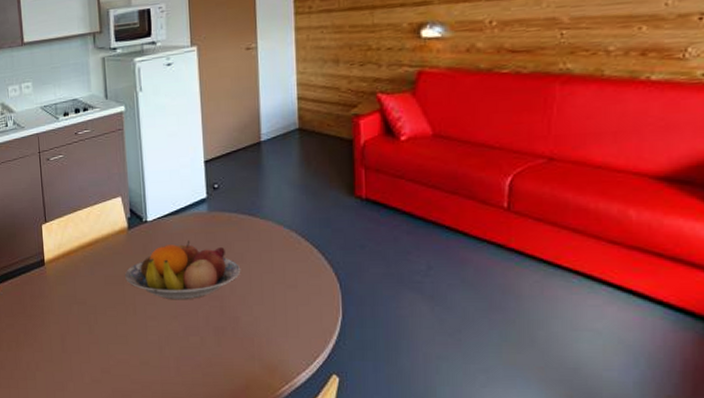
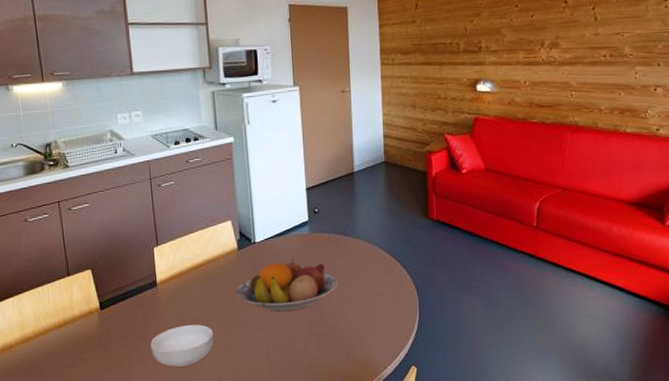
cereal bowl: none [38,307,103,352] -> present [150,324,215,367]

